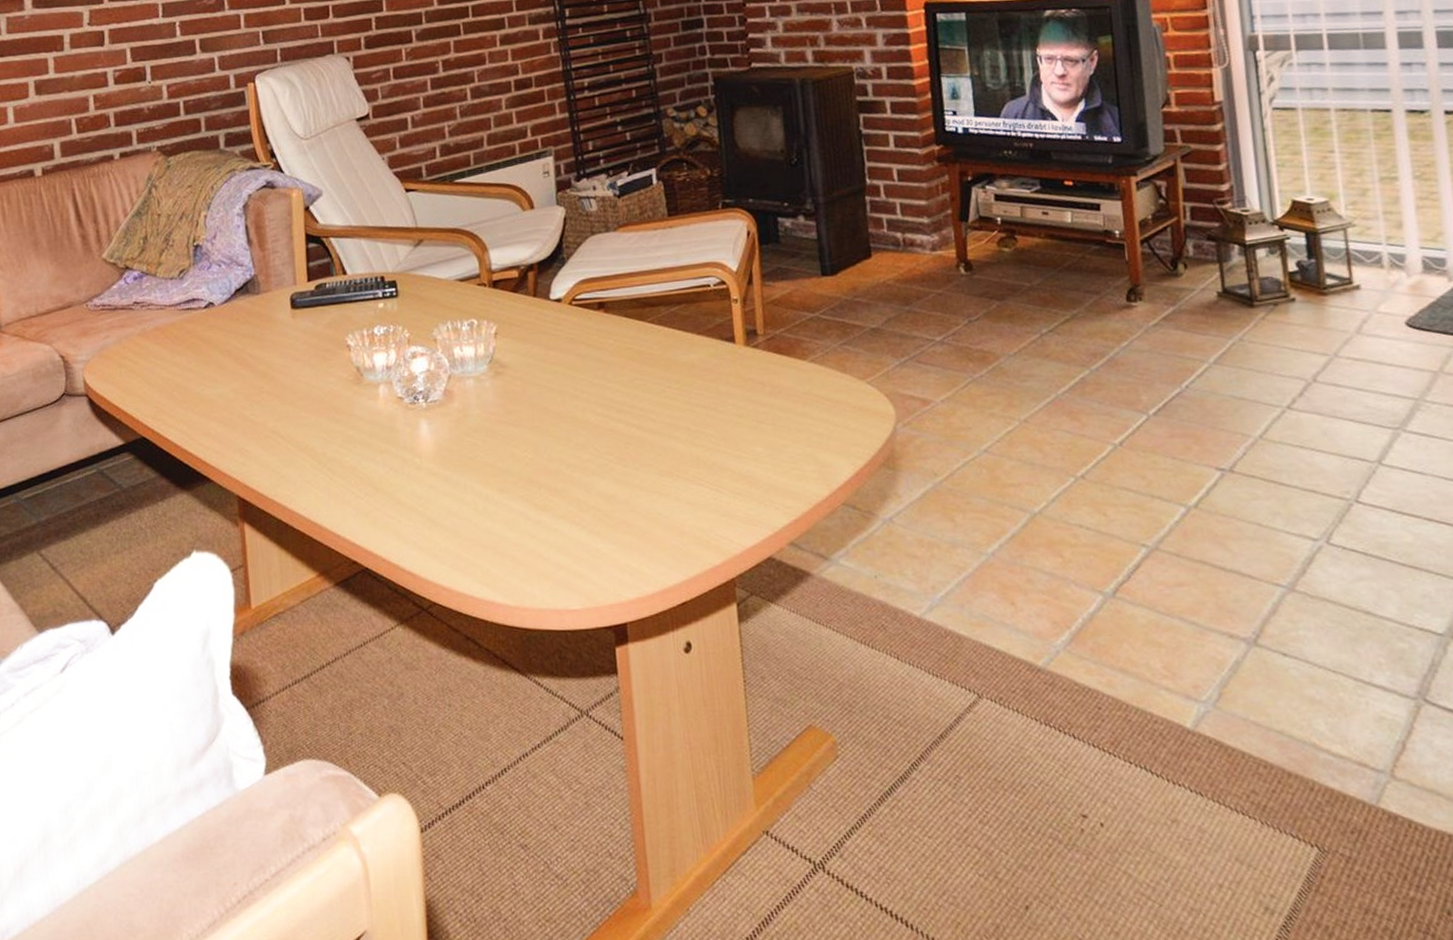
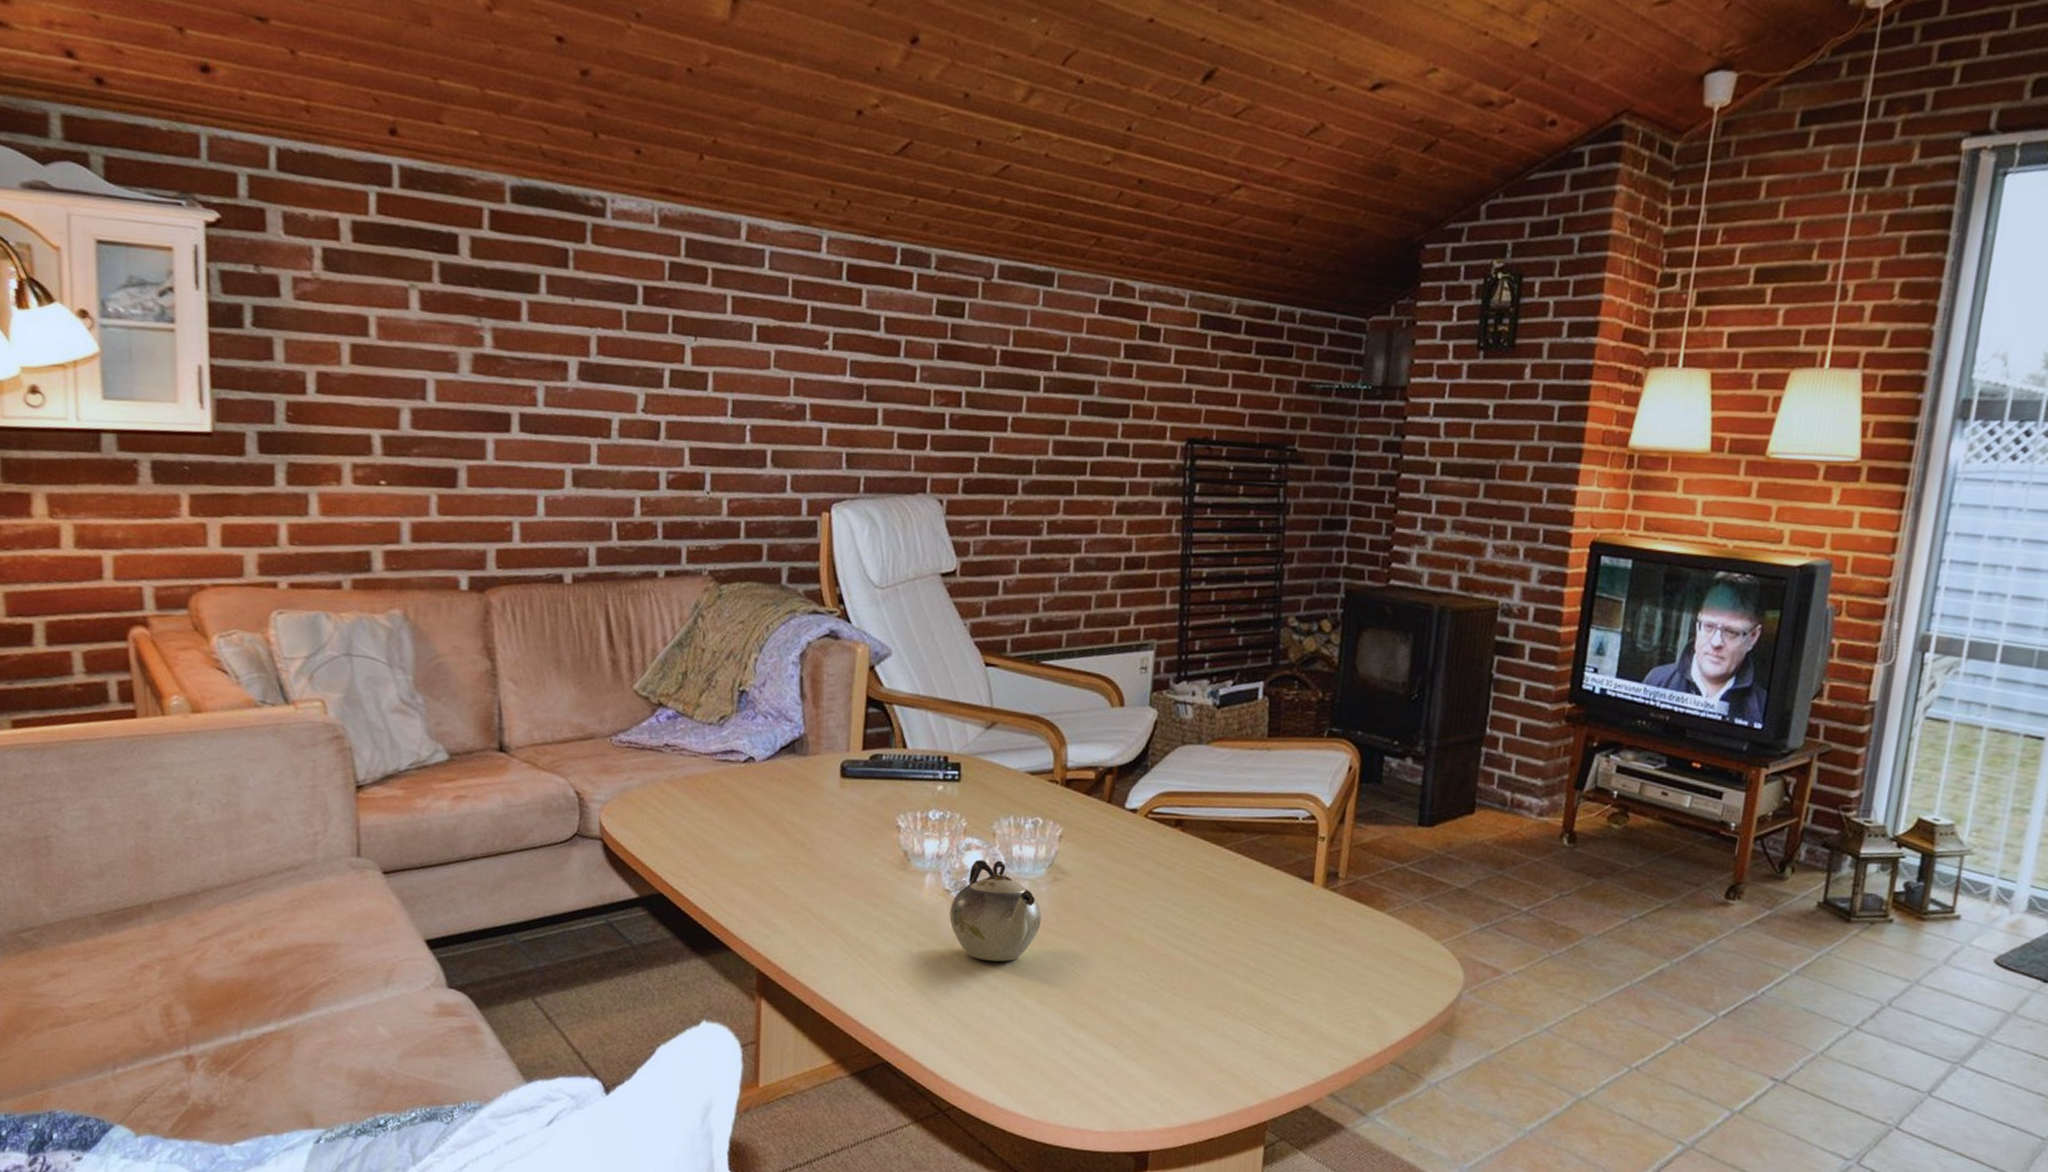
teapot: none [405,363,490,458] -> present [949,859,1042,962]

